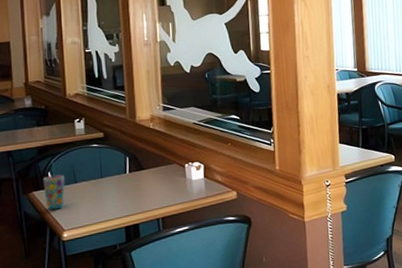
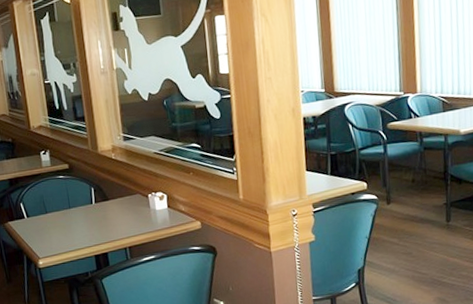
cup: present [42,162,65,210] -> none [16,193,38,239]

